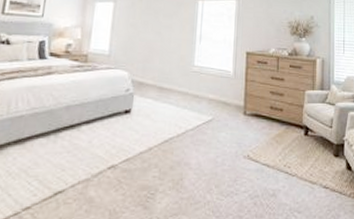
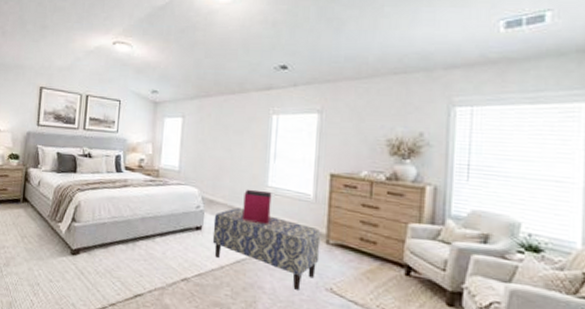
bench: none [141,88,239,161] -> present [212,208,321,290]
storage bin: none [171,69,198,101] -> present [242,189,272,224]

